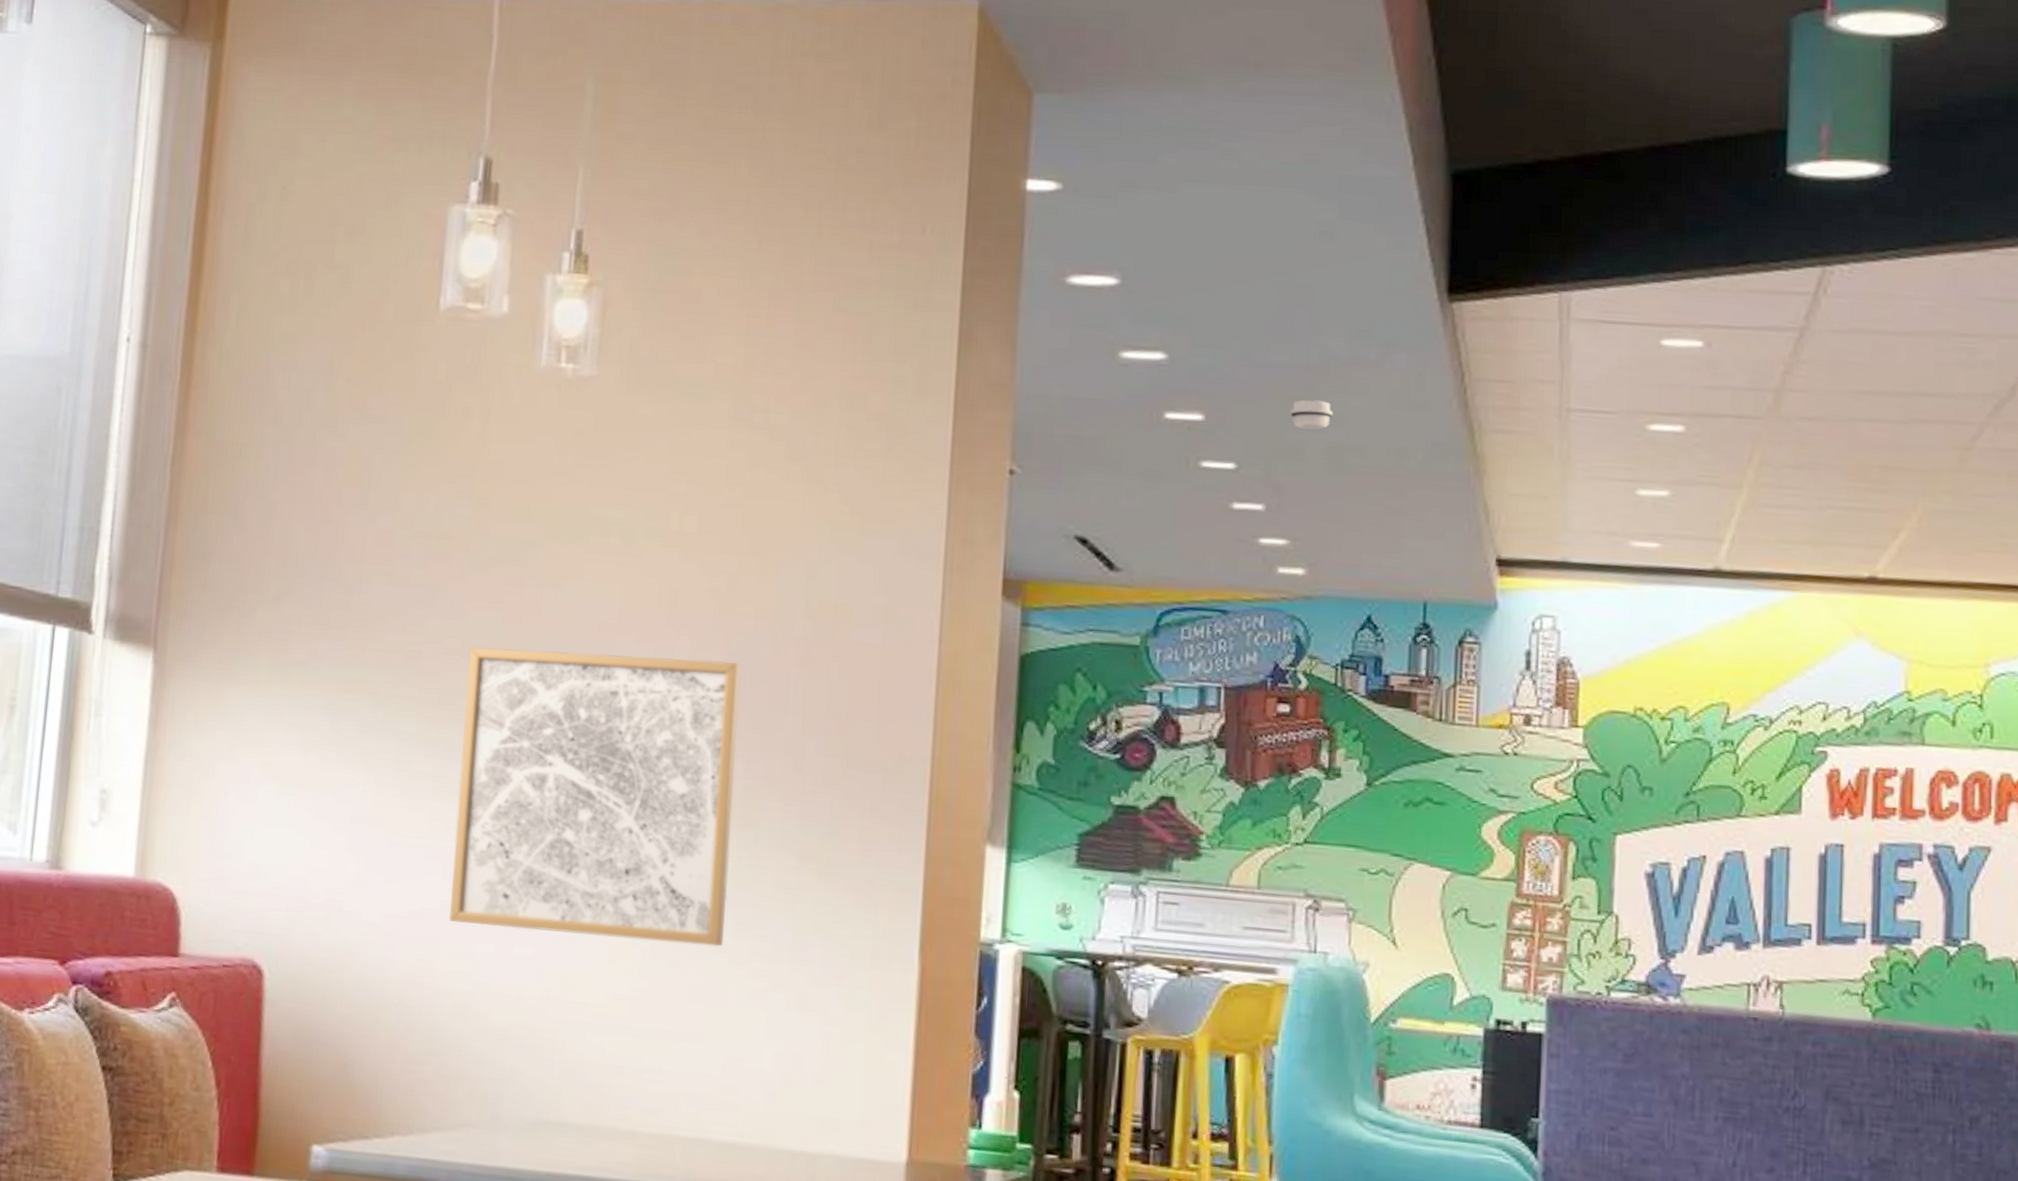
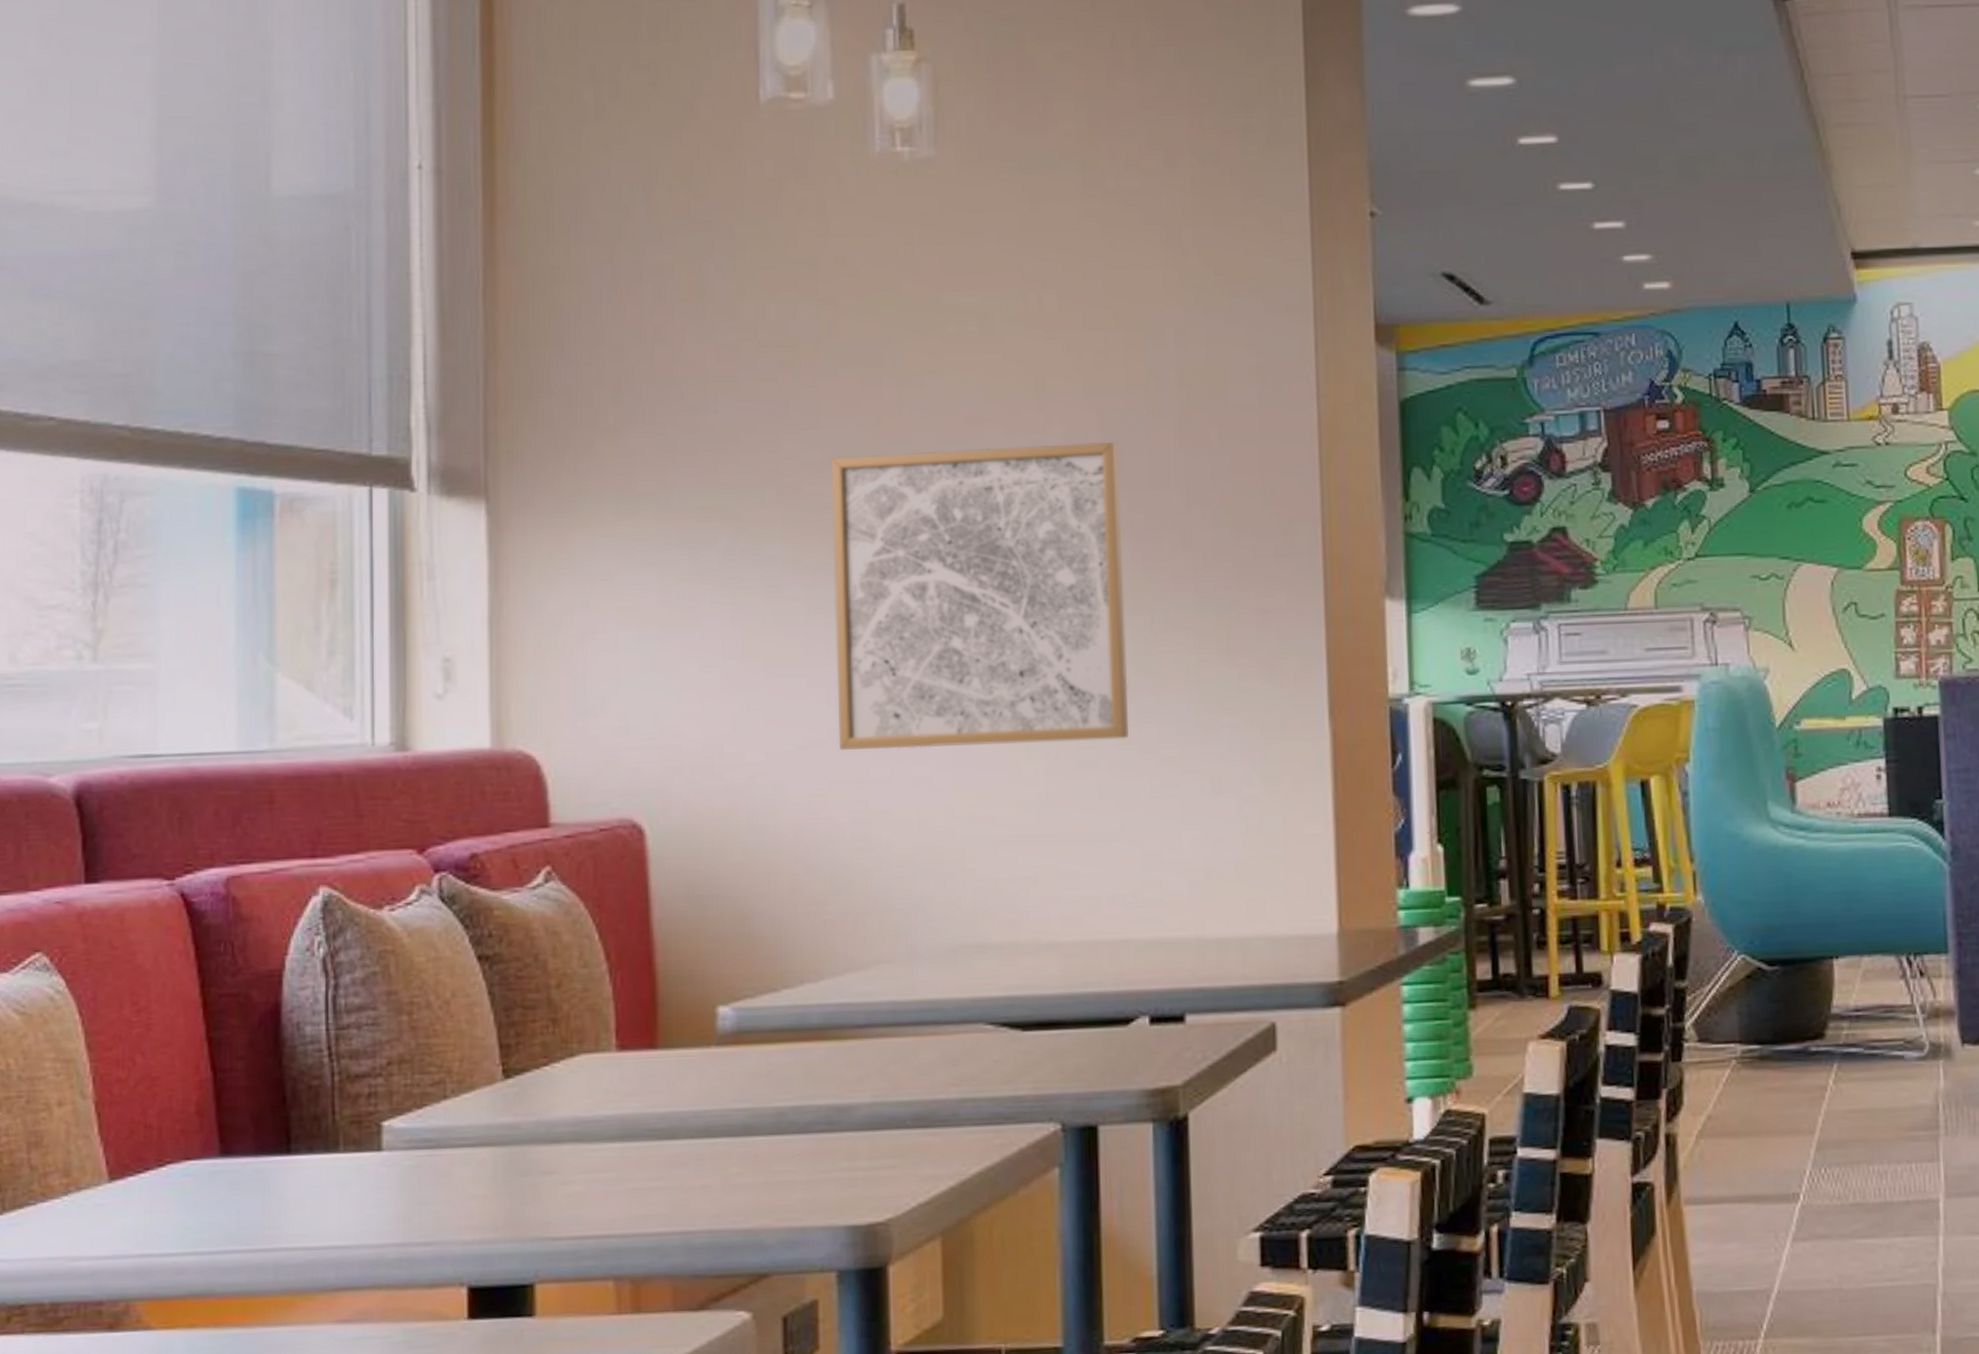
smoke detector: present [1289,400,1334,430] -> none [1640,111,1683,141]

